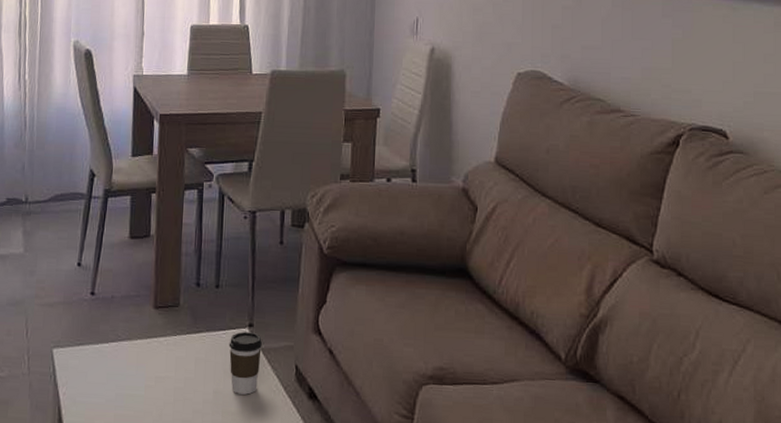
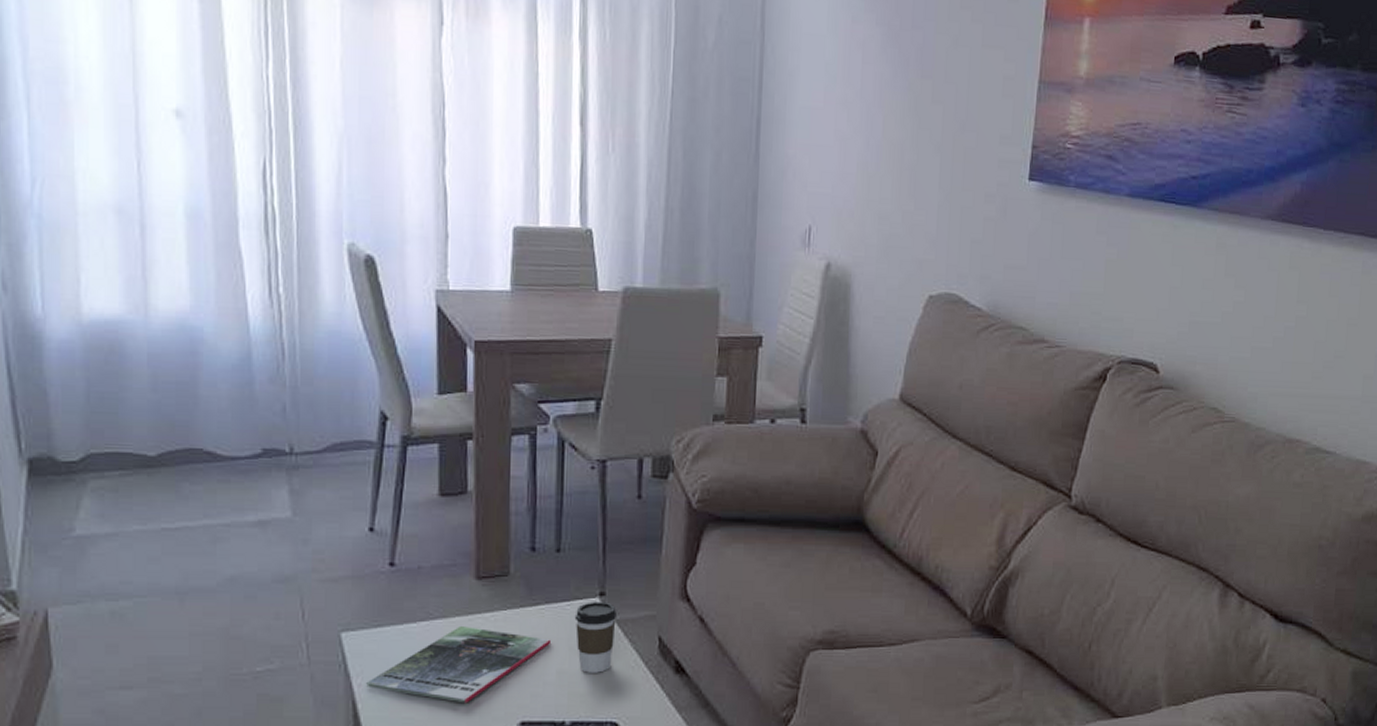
magazine: none [69,347,211,415] -> present [366,625,552,703]

